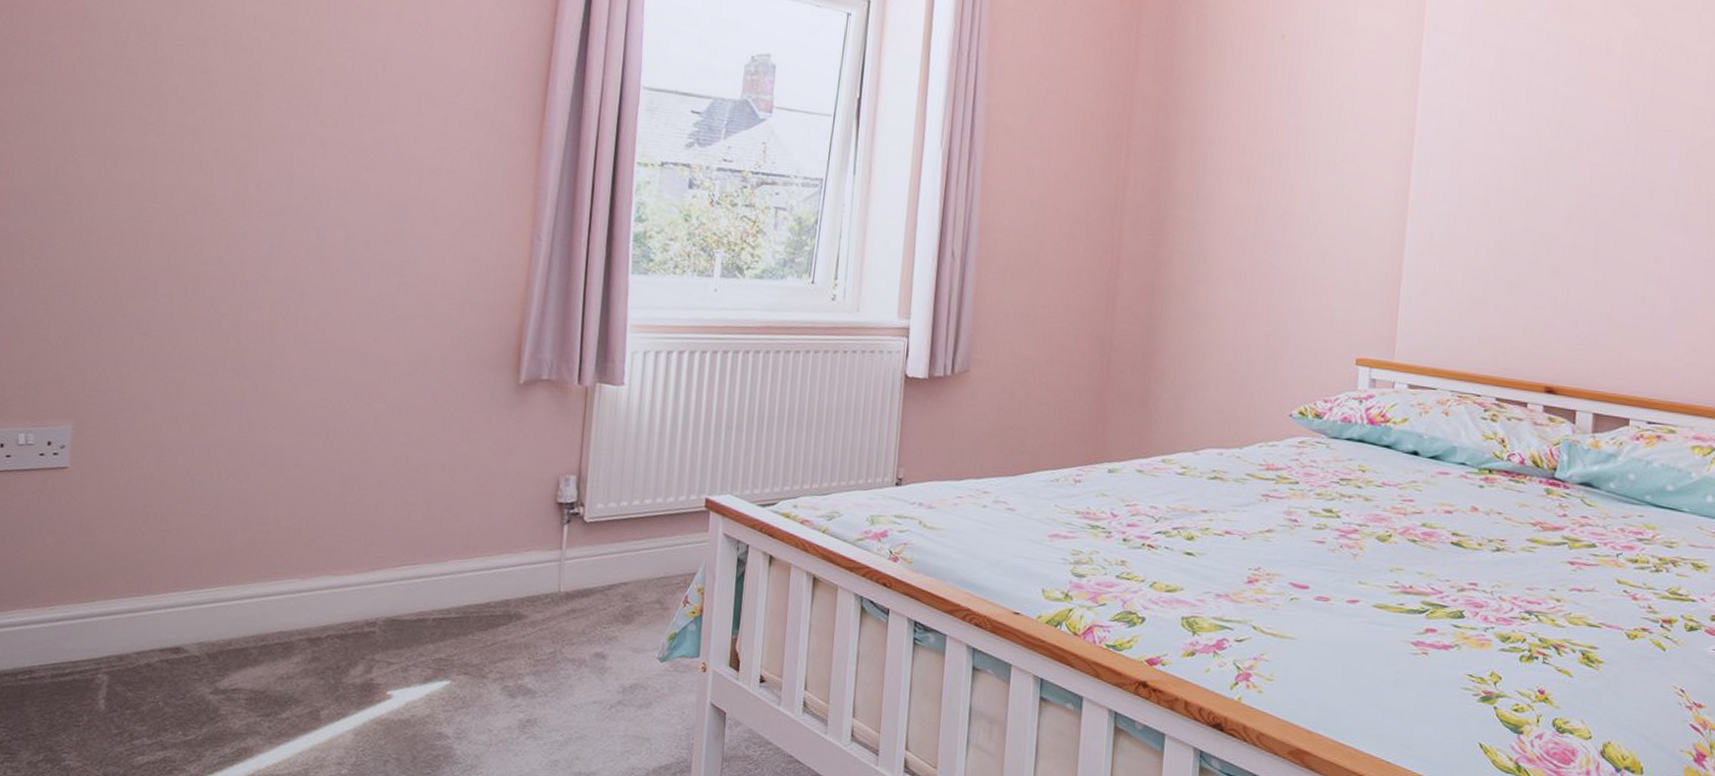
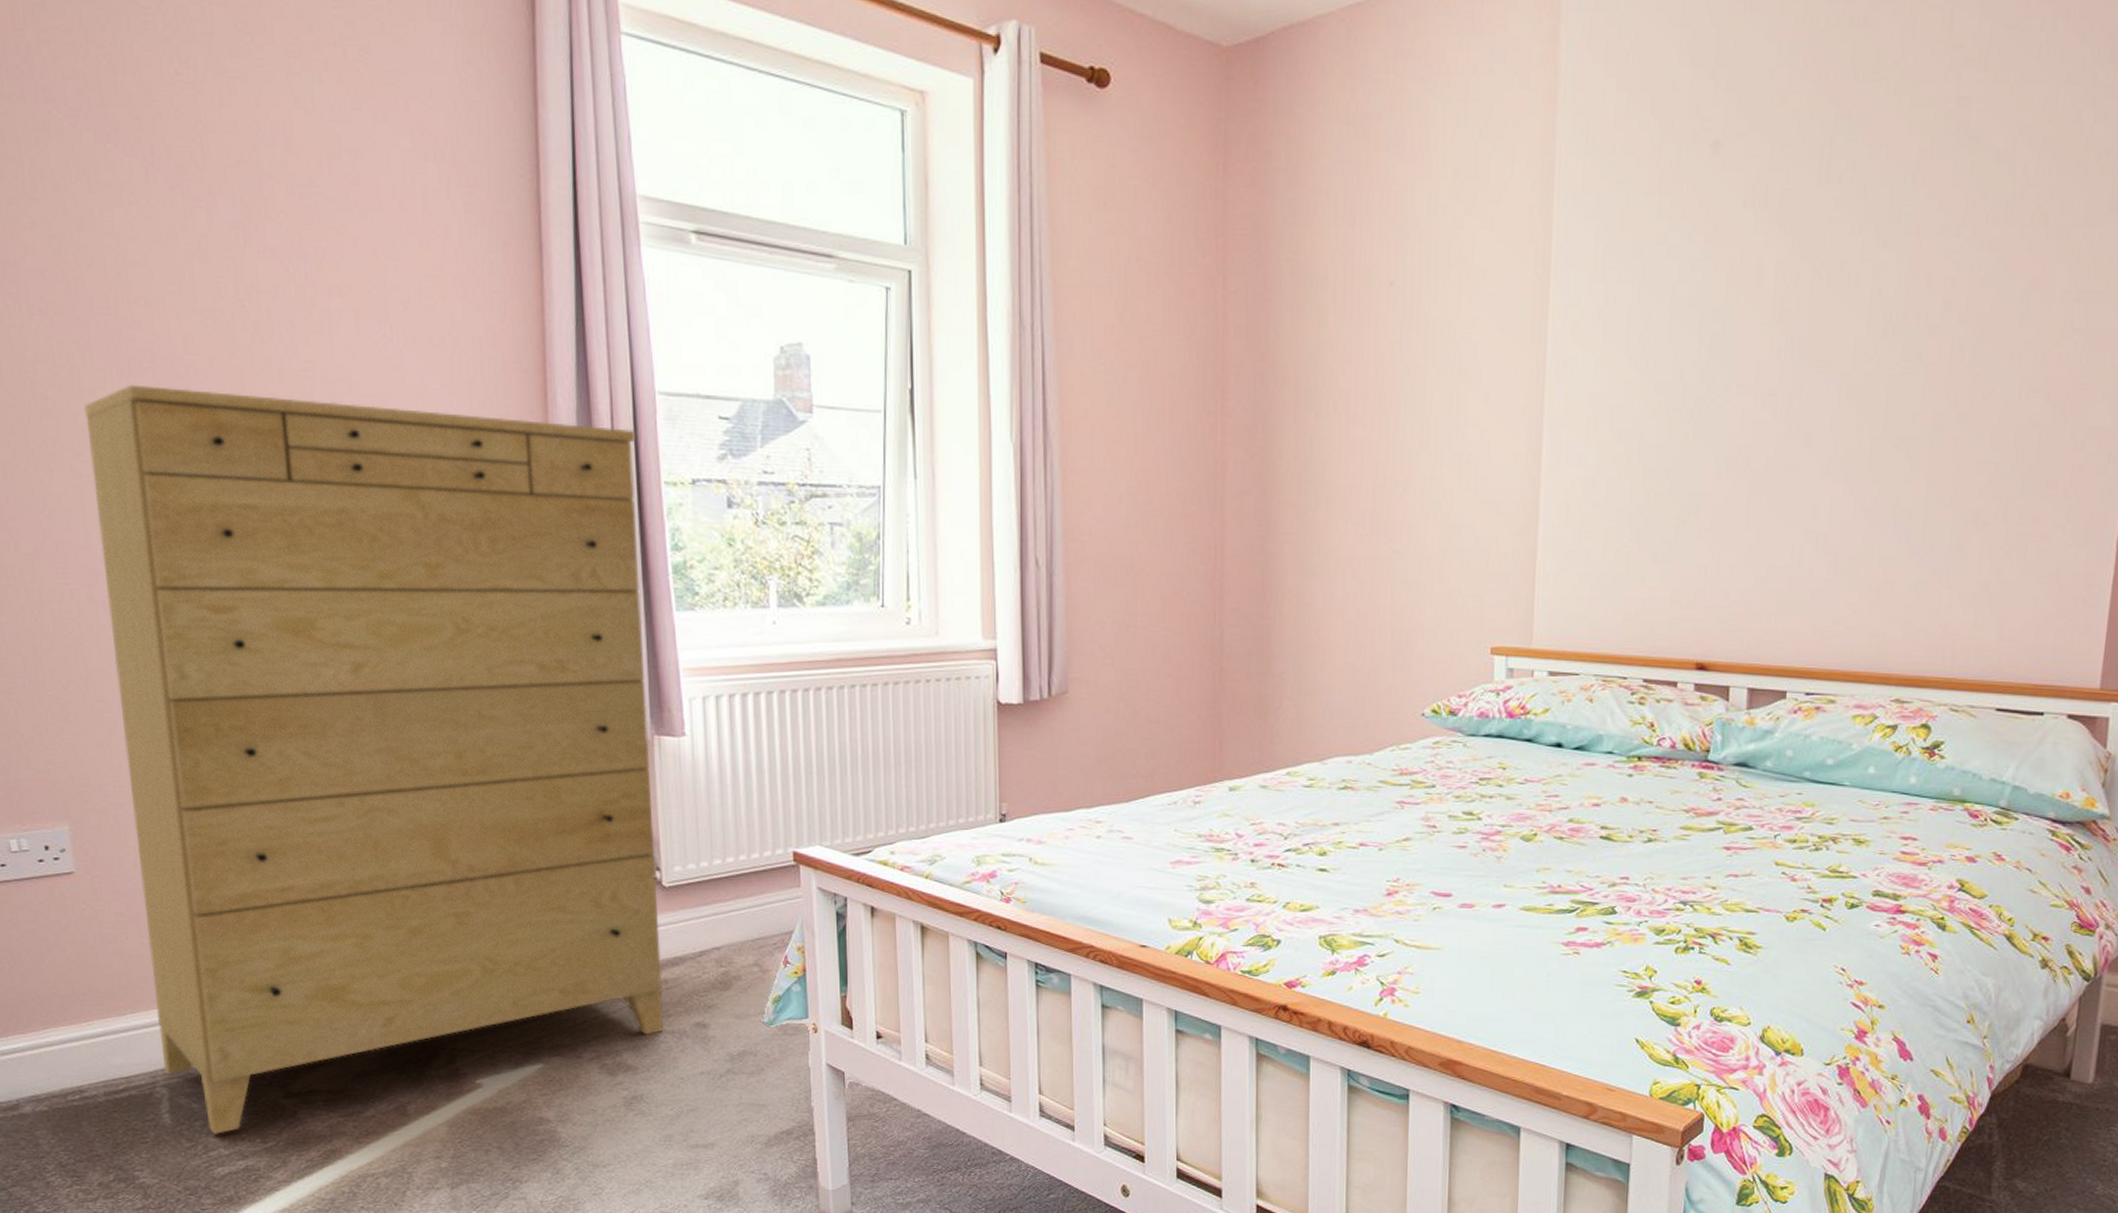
dresser: none [109,52,619,724] -> present [84,384,664,1134]

